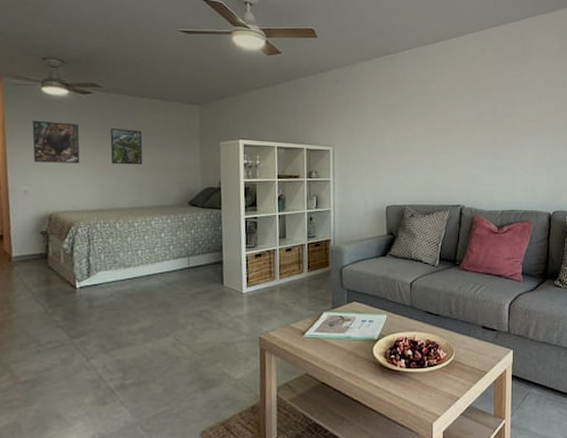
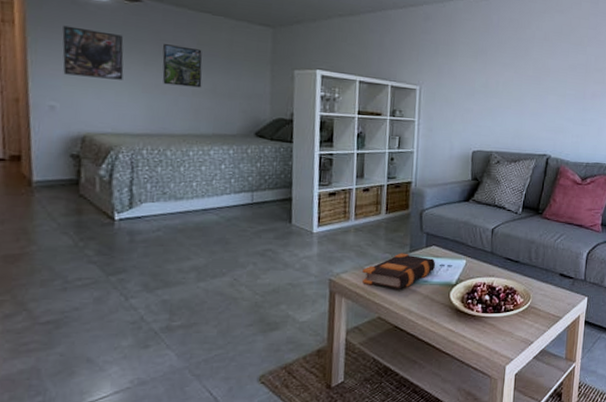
bible: none [289,310,358,346] -> present [362,253,436,289]

